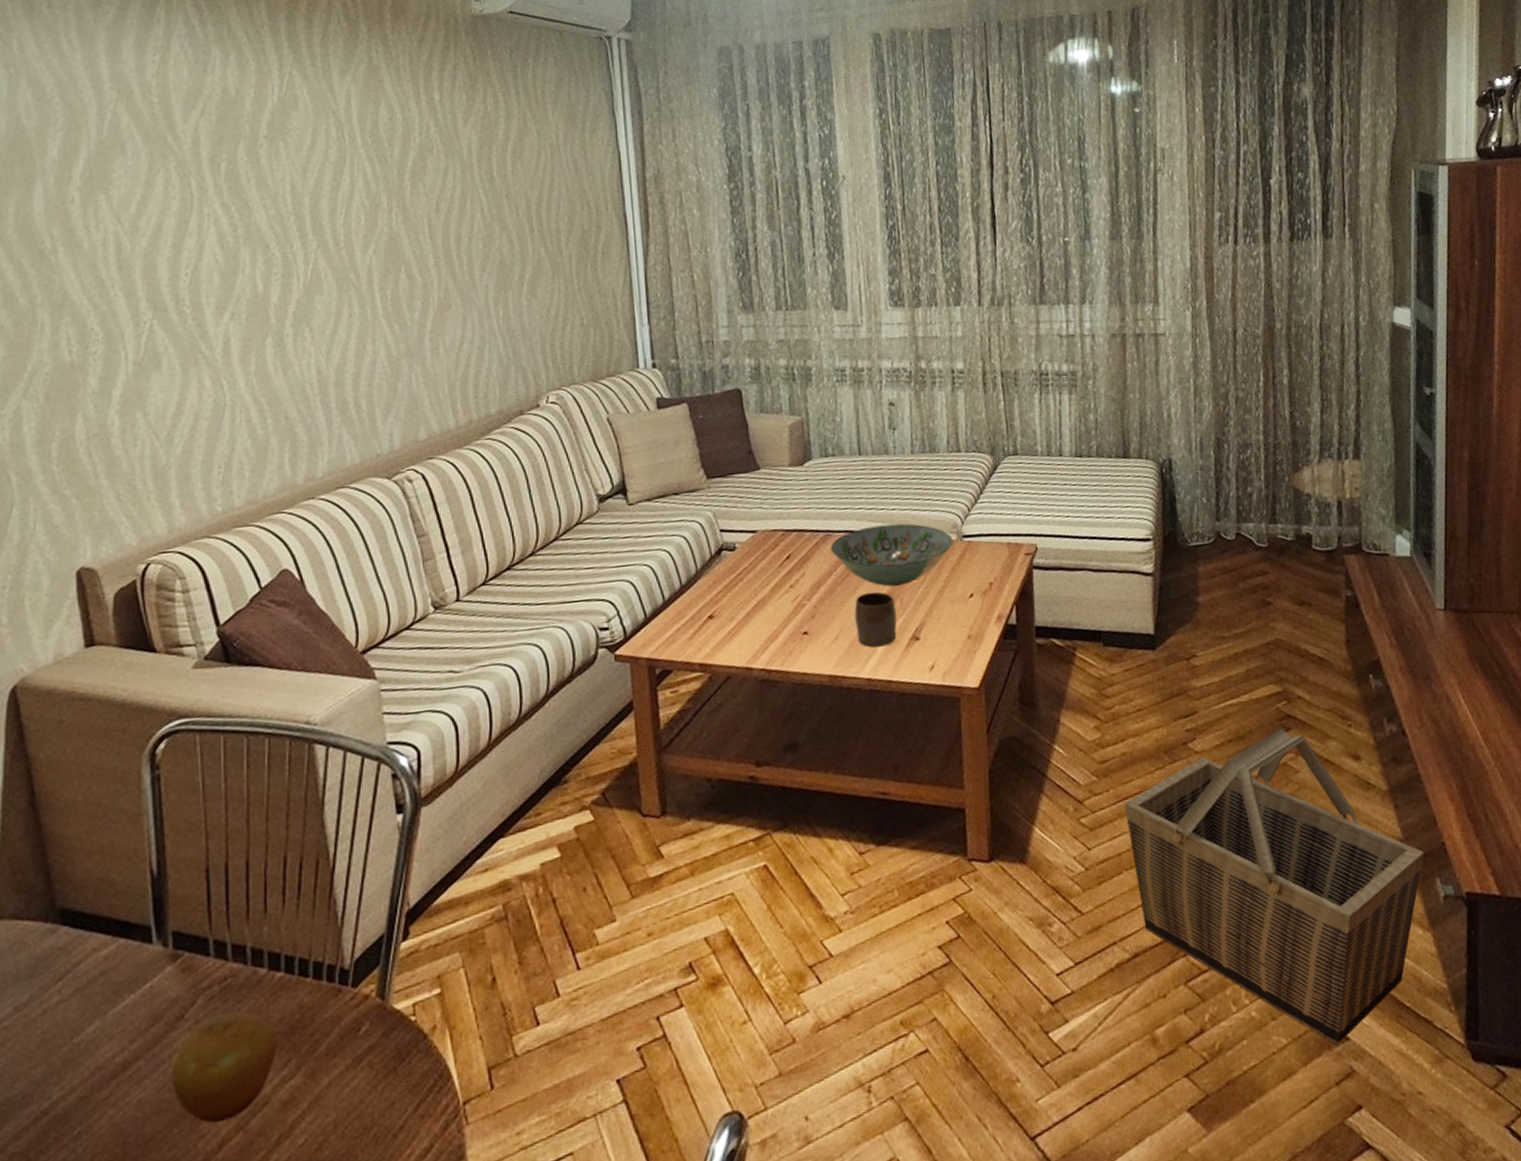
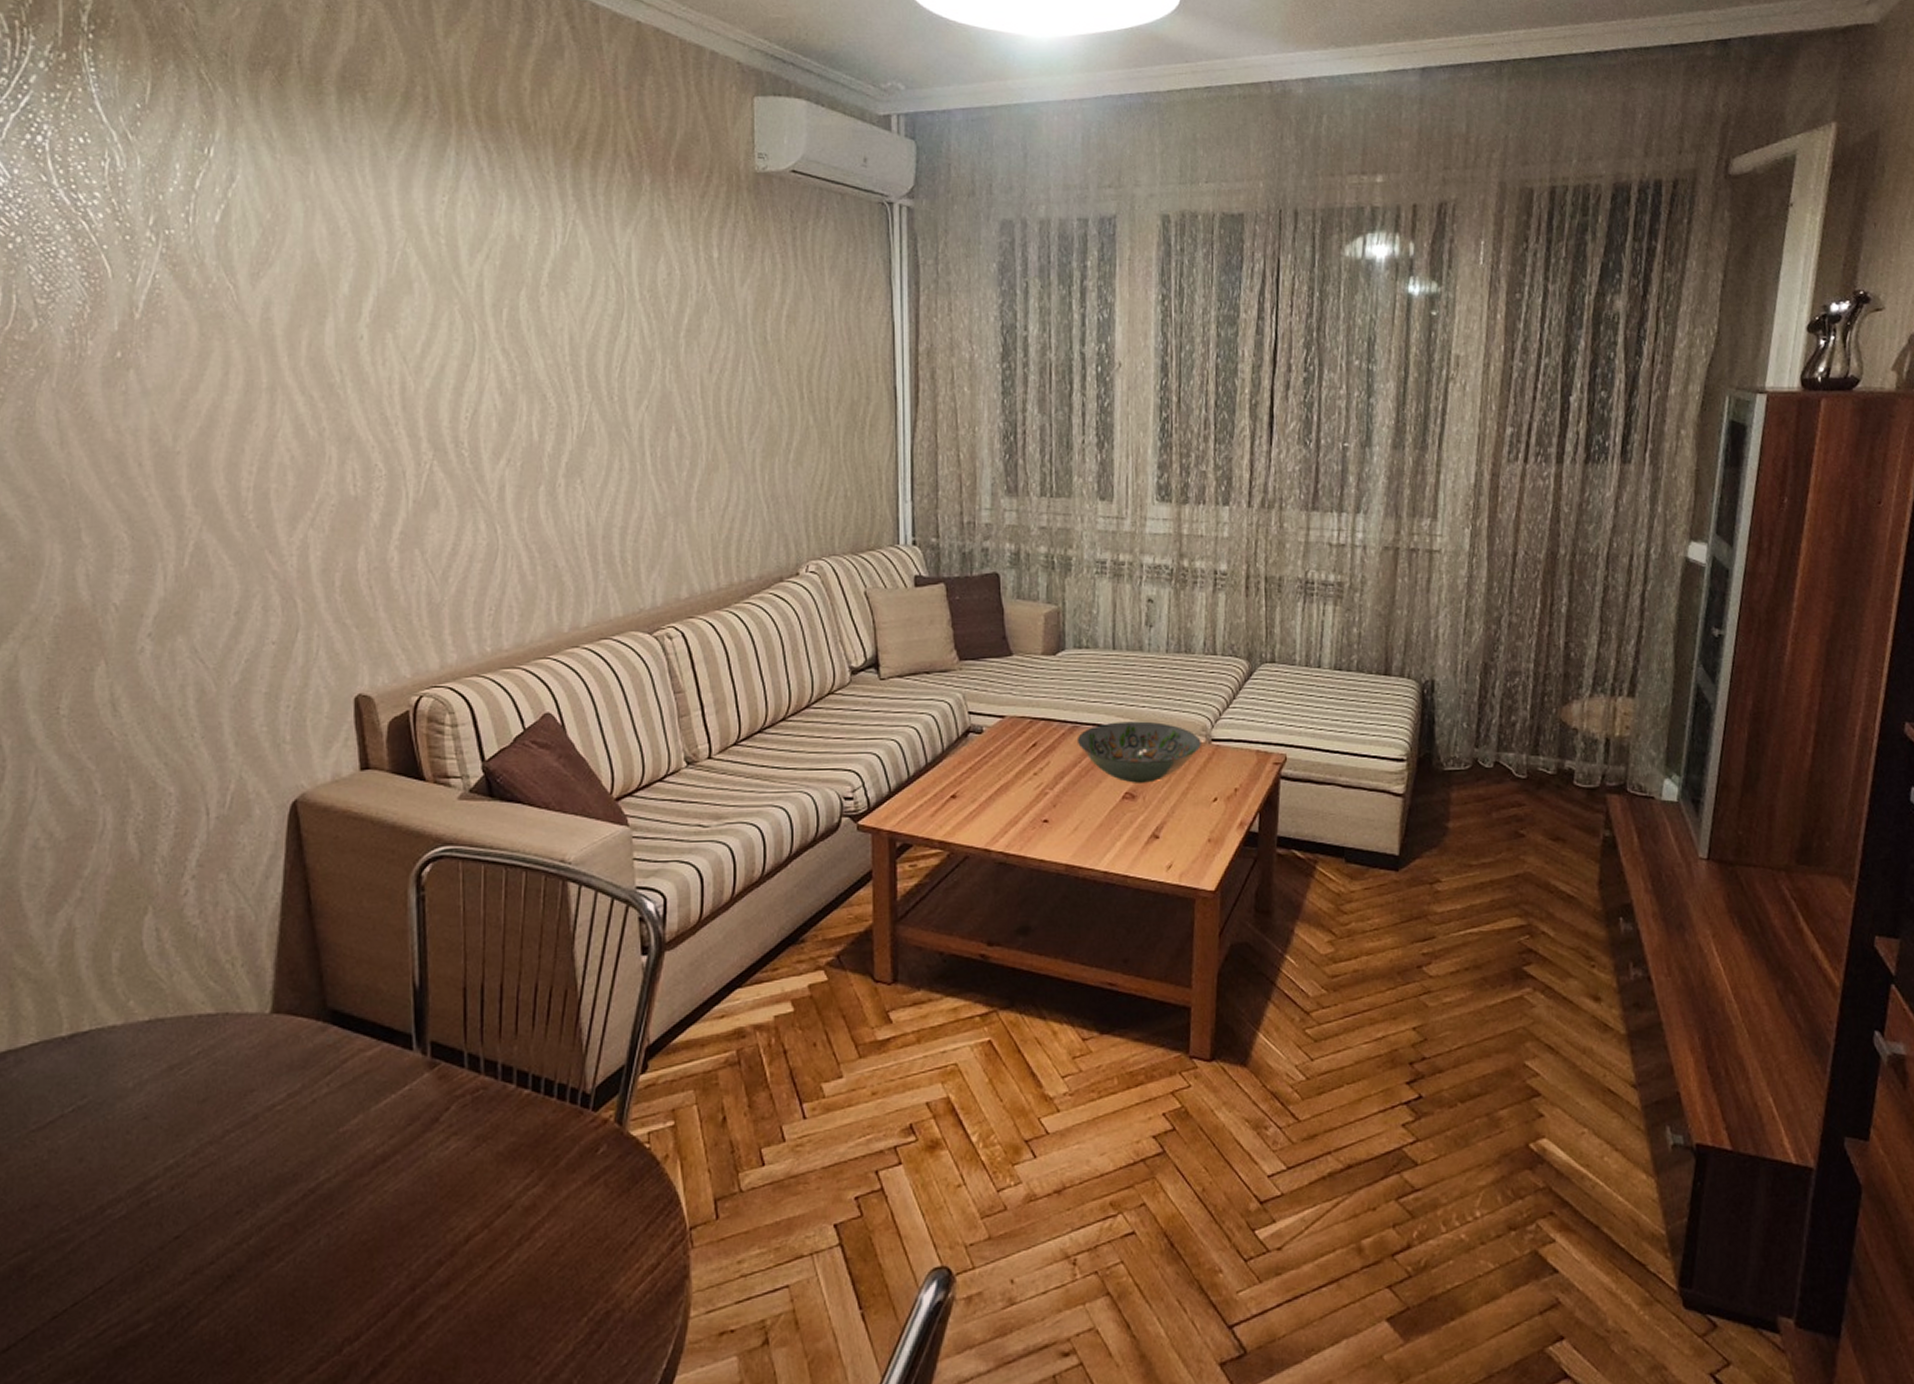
fruit: present [171,1010,277,1123] -> none [425,1120,522,1218]
mug: present [854,591,898,647] -> none [1096,787,1138,842]
basket: present [1123,728,1424,1045] -> none [1351,961,1657,1276]

